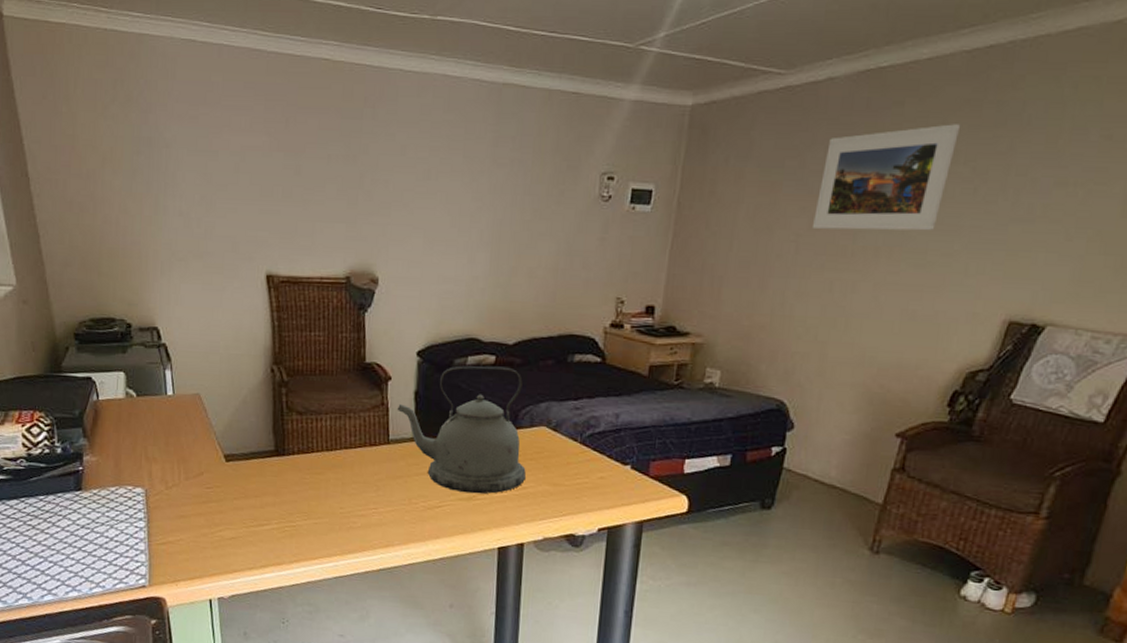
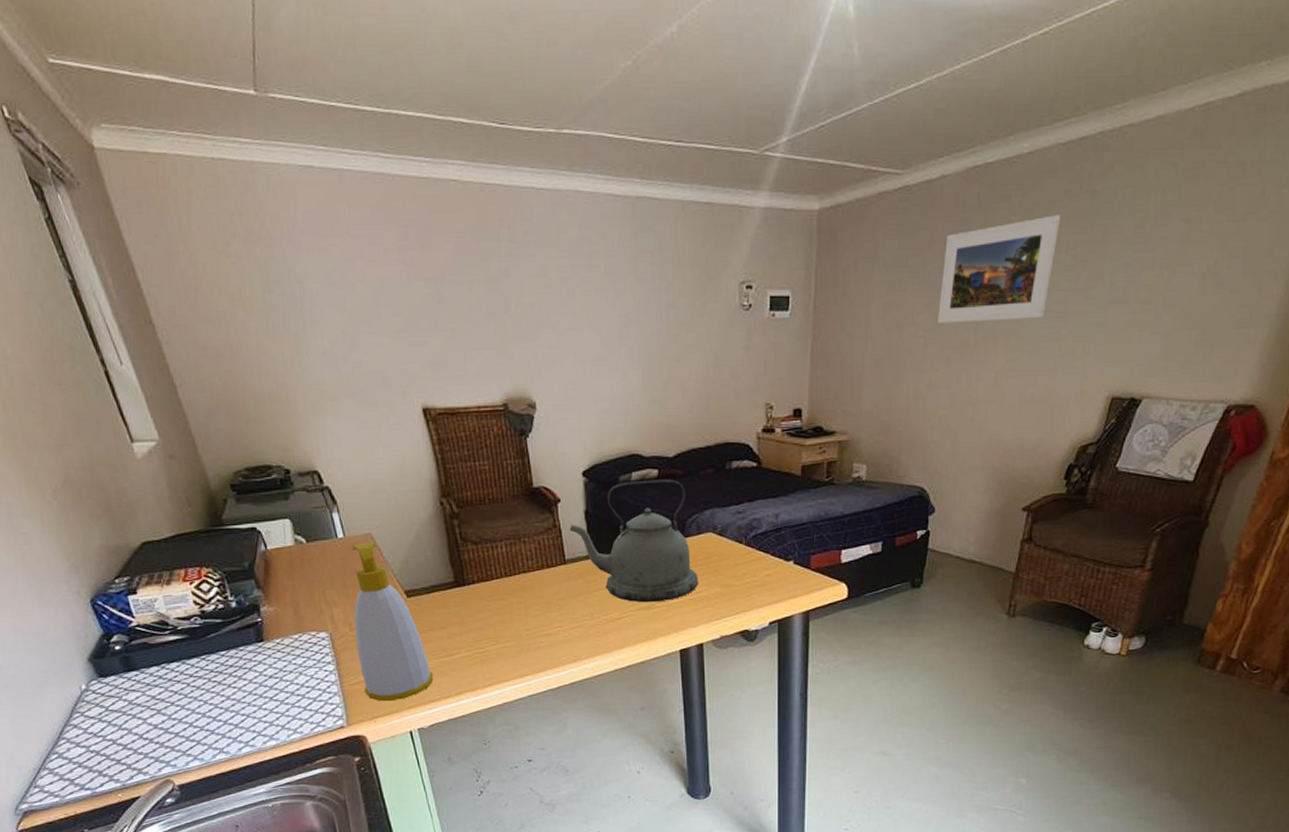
soap bottle: none [169,401,241,566] -> present [352,542,434,702]

